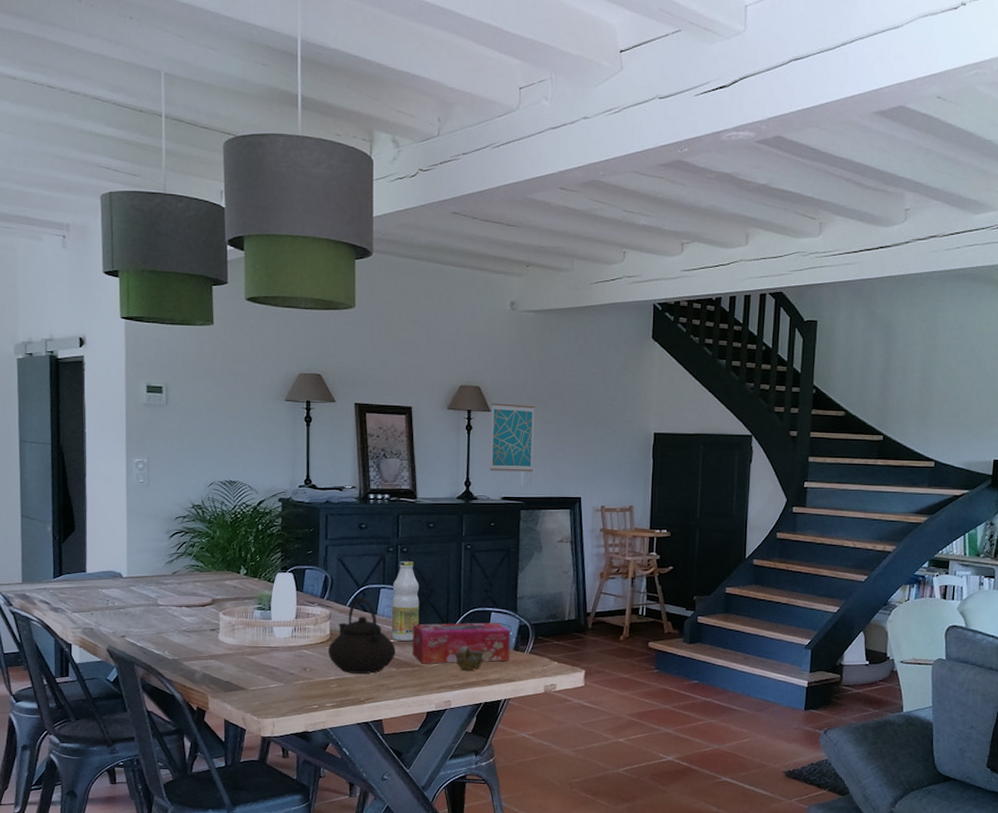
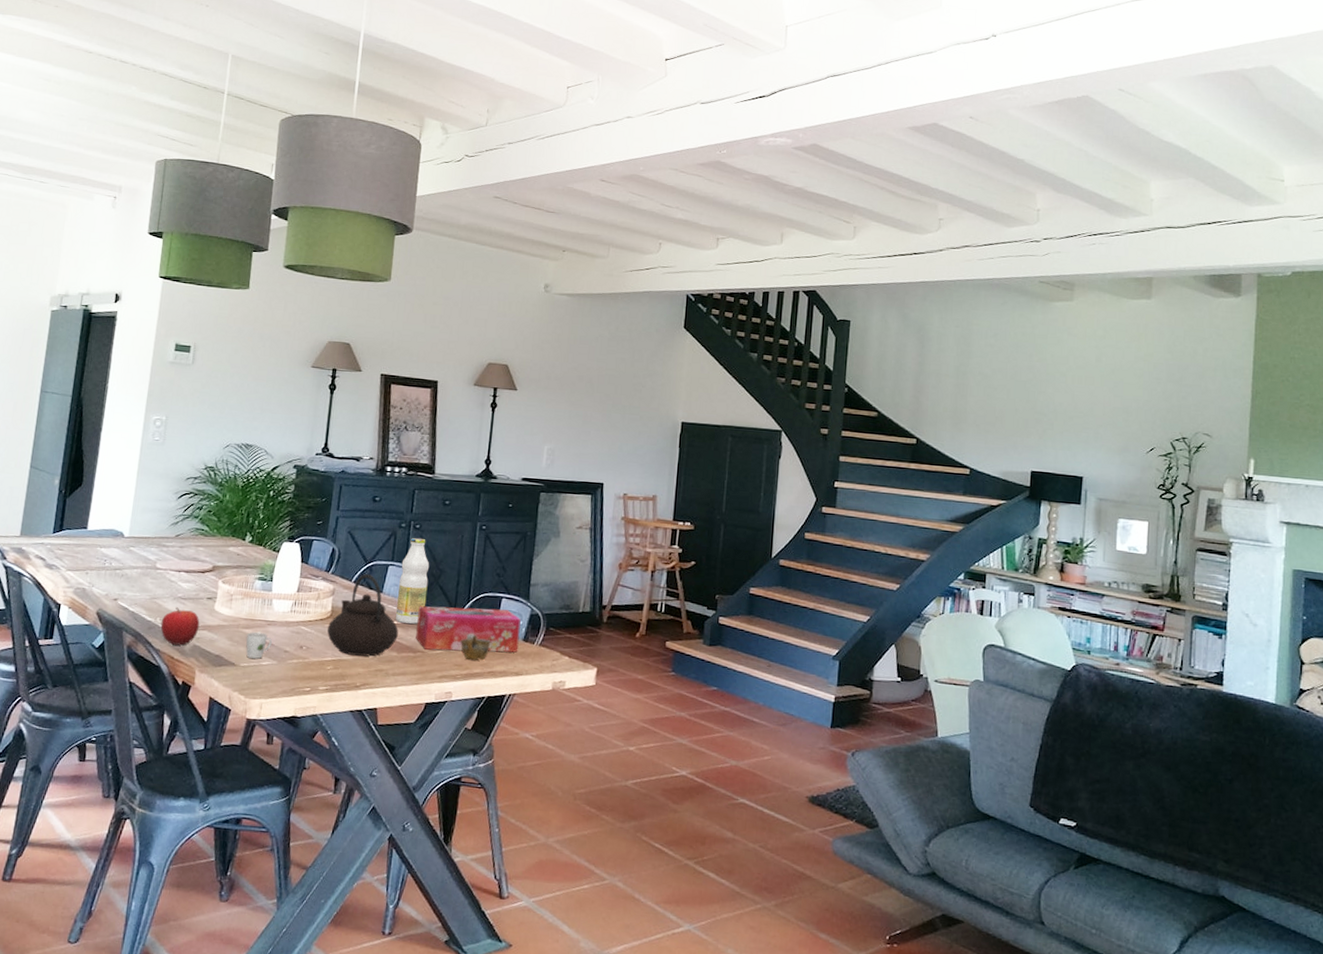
fruit: none [169,640,207,675] -> present [160,607,200,646]
cup: none [252,657,278,682] -> present [245,632,273,659]
wall art: present [490,403,535,472] -> none [512,382,562,454]

